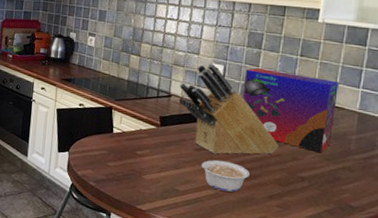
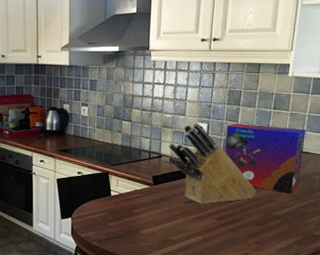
legume: present [195,159,250,192] -> none [186,209,232,236]

